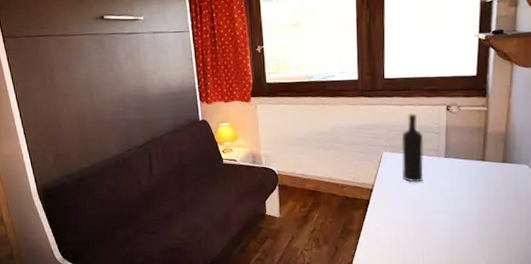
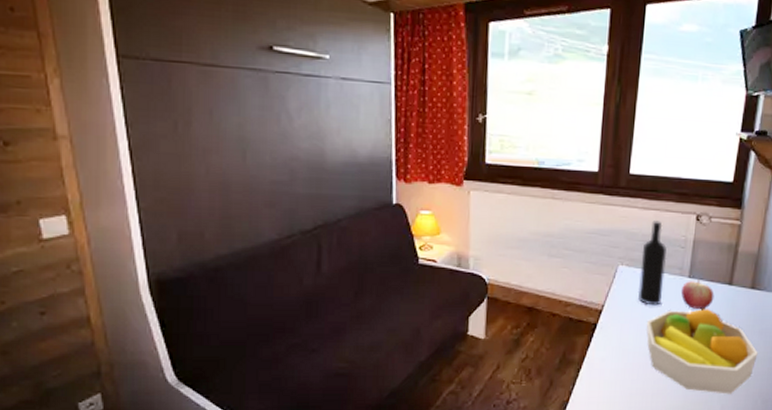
fruit bowl: none [411,181,515,252] -> present [646,308,758,394]
apple: none [439,159,470,183] -> present [680,280,714,309]

